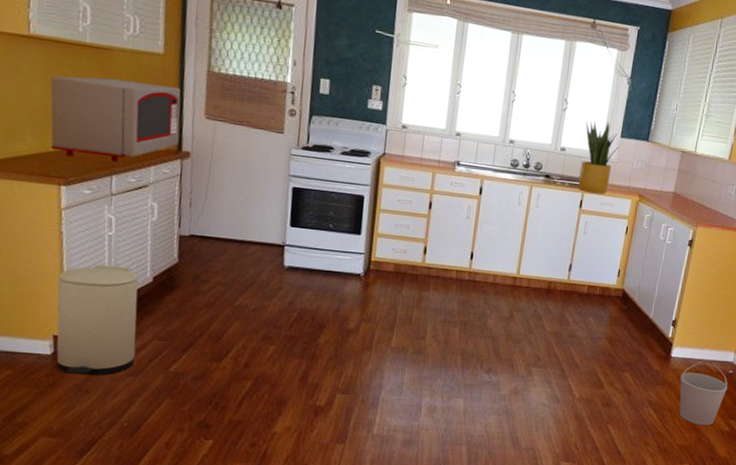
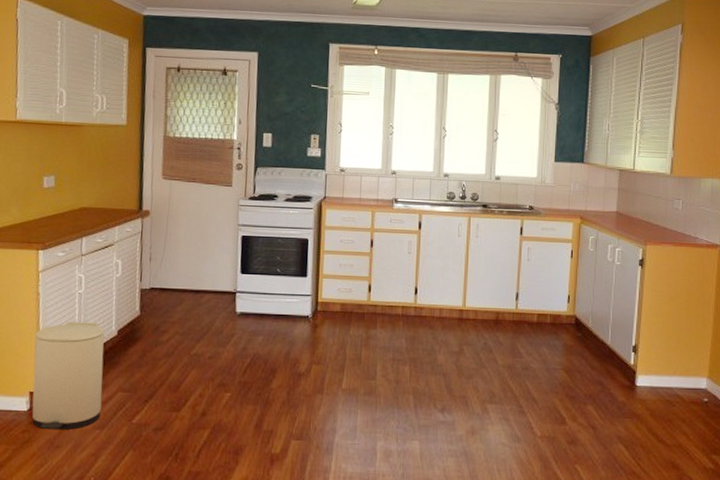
microwave: present [50,76,181,162] -> none [31,150,142,225]
planter: present [577,120,620,195] -> none [516,146,555,220]
bucket: present [679,360,728,425] -> none [649,388,705,462]

